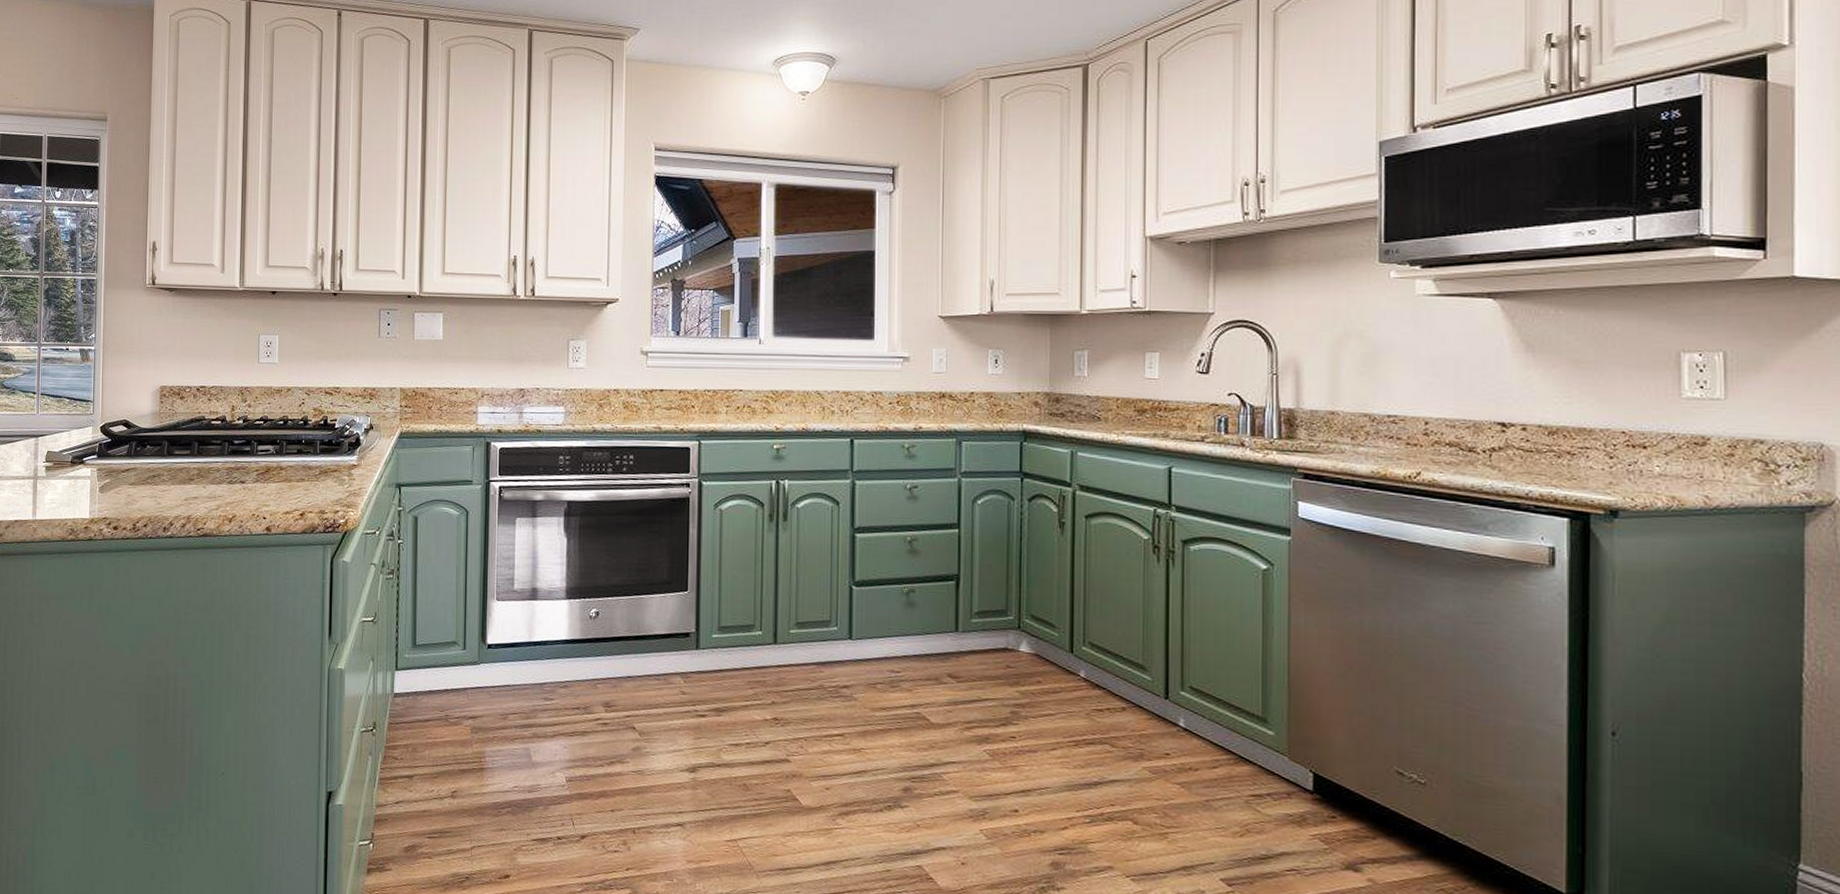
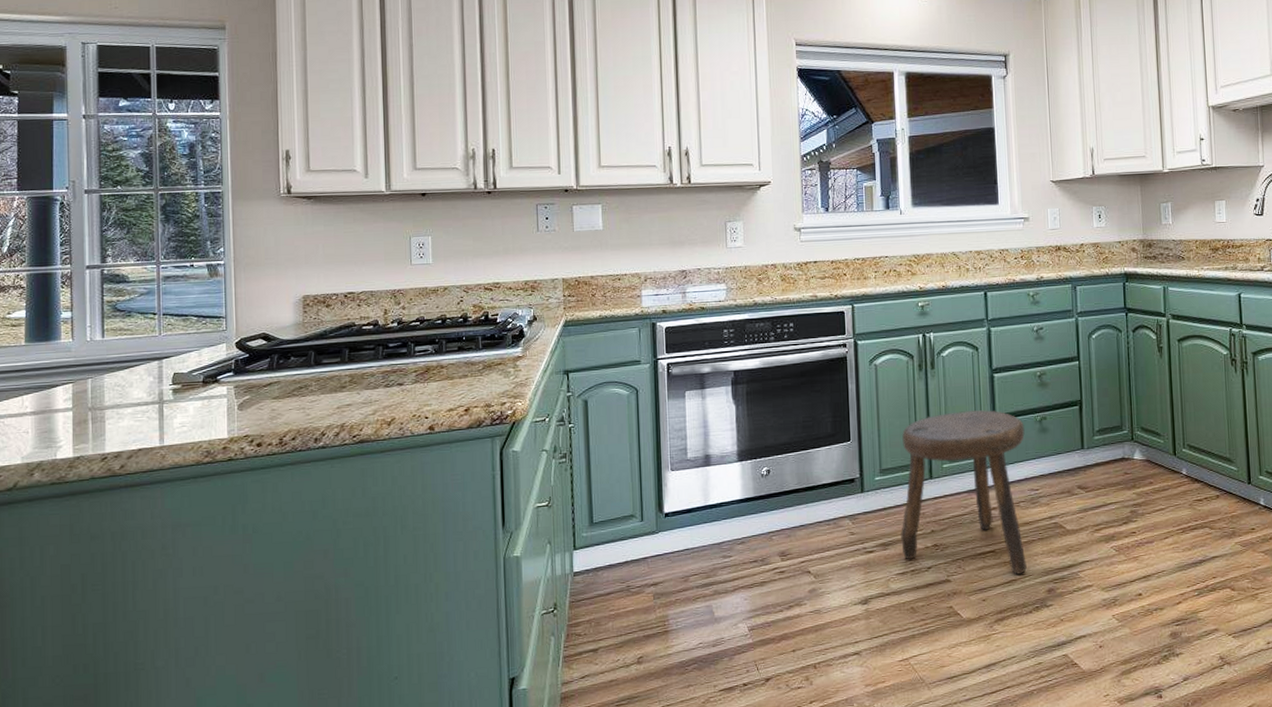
stool: none [736,571,888,766] -> present [900,410,1027,575]

